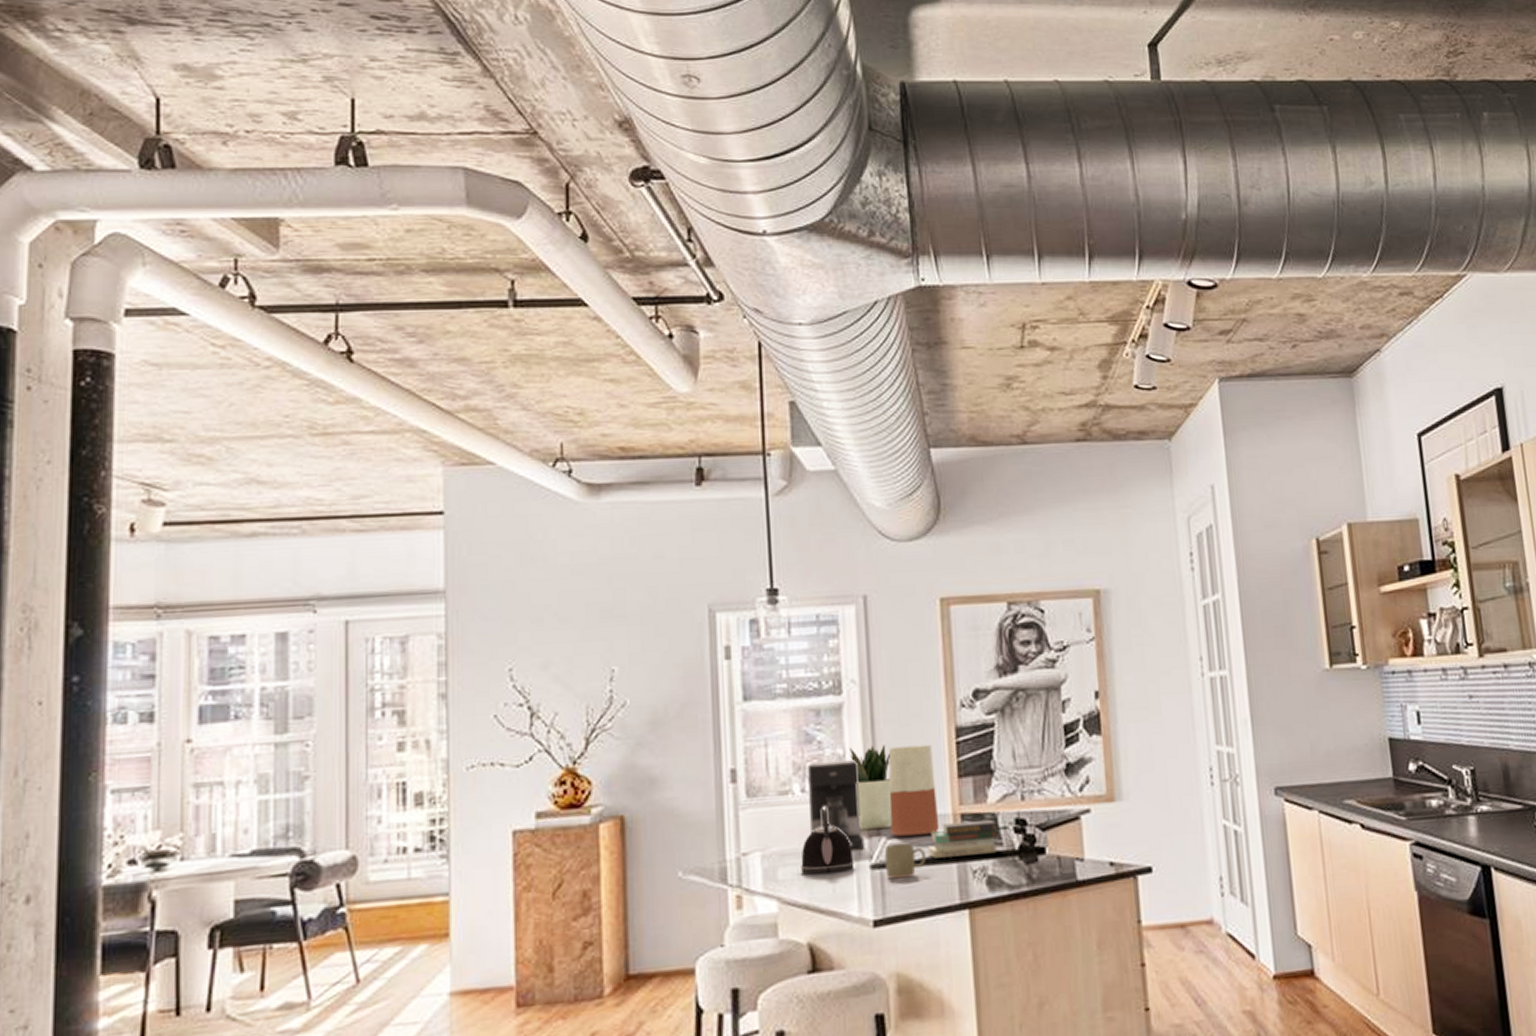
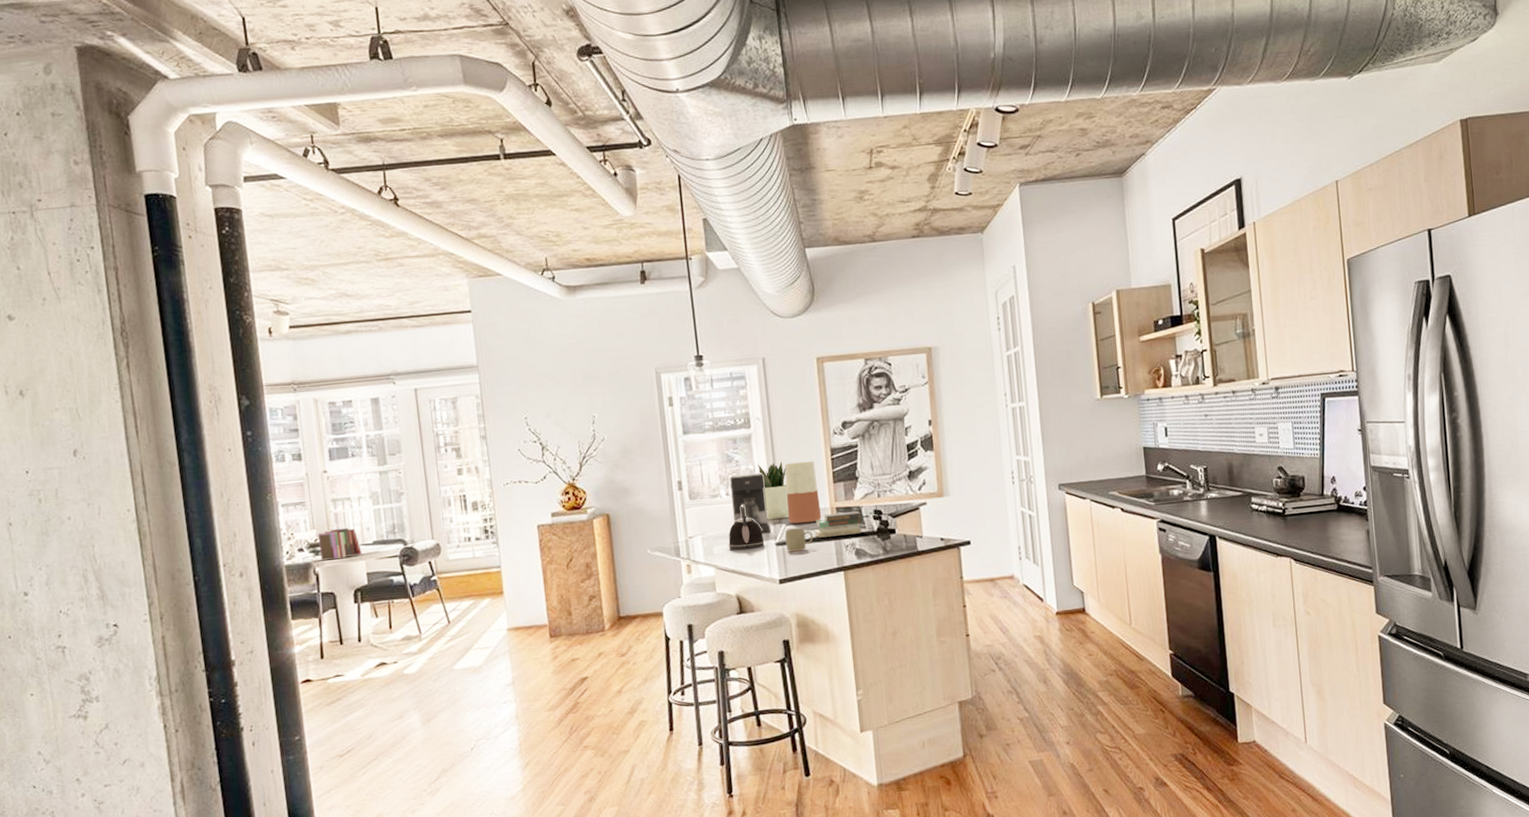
books: none [162,828,231,880] -> present [317,527,362,561]

